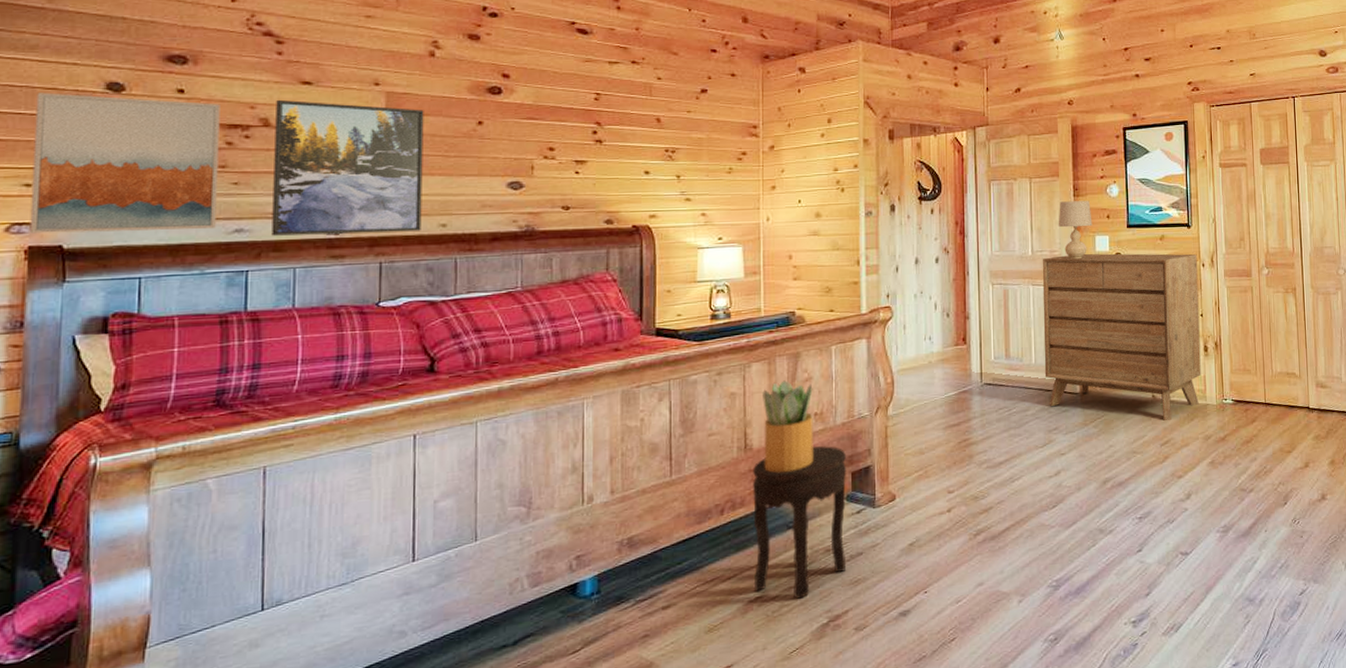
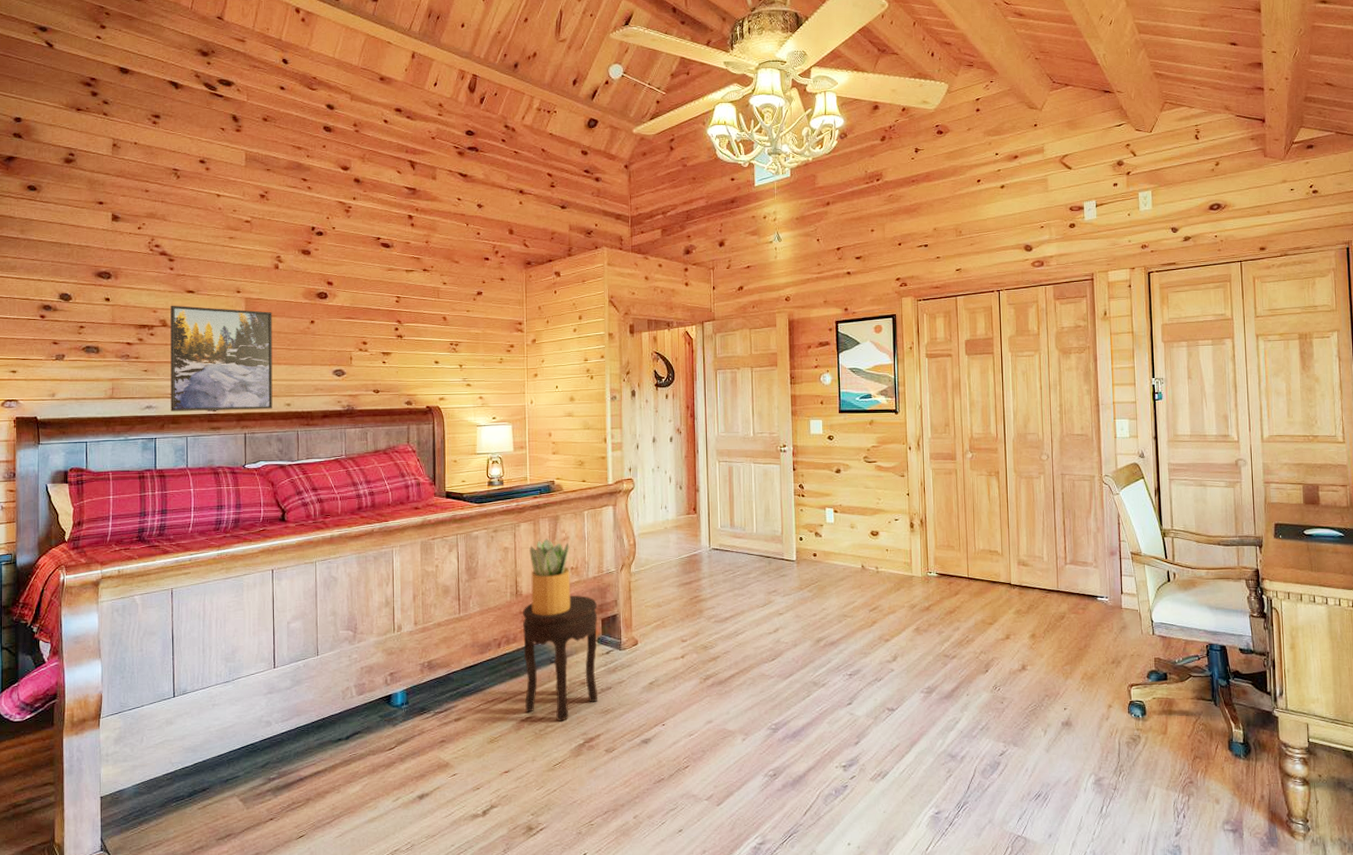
wall art: present [29,92,221,234] -> none [16,302,134,408]
dresser: present [1042,253,1201,421] -> none [762,435,907,590]
table lamp: present [1058,201,1093,259] -> none [776,388,808,440]

